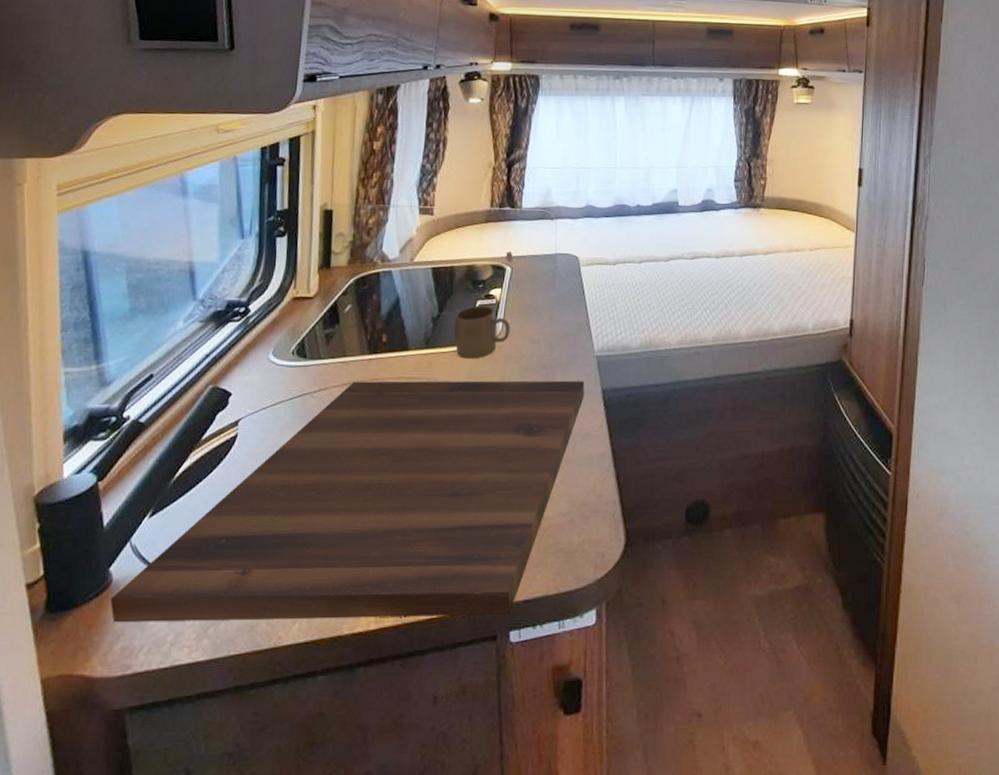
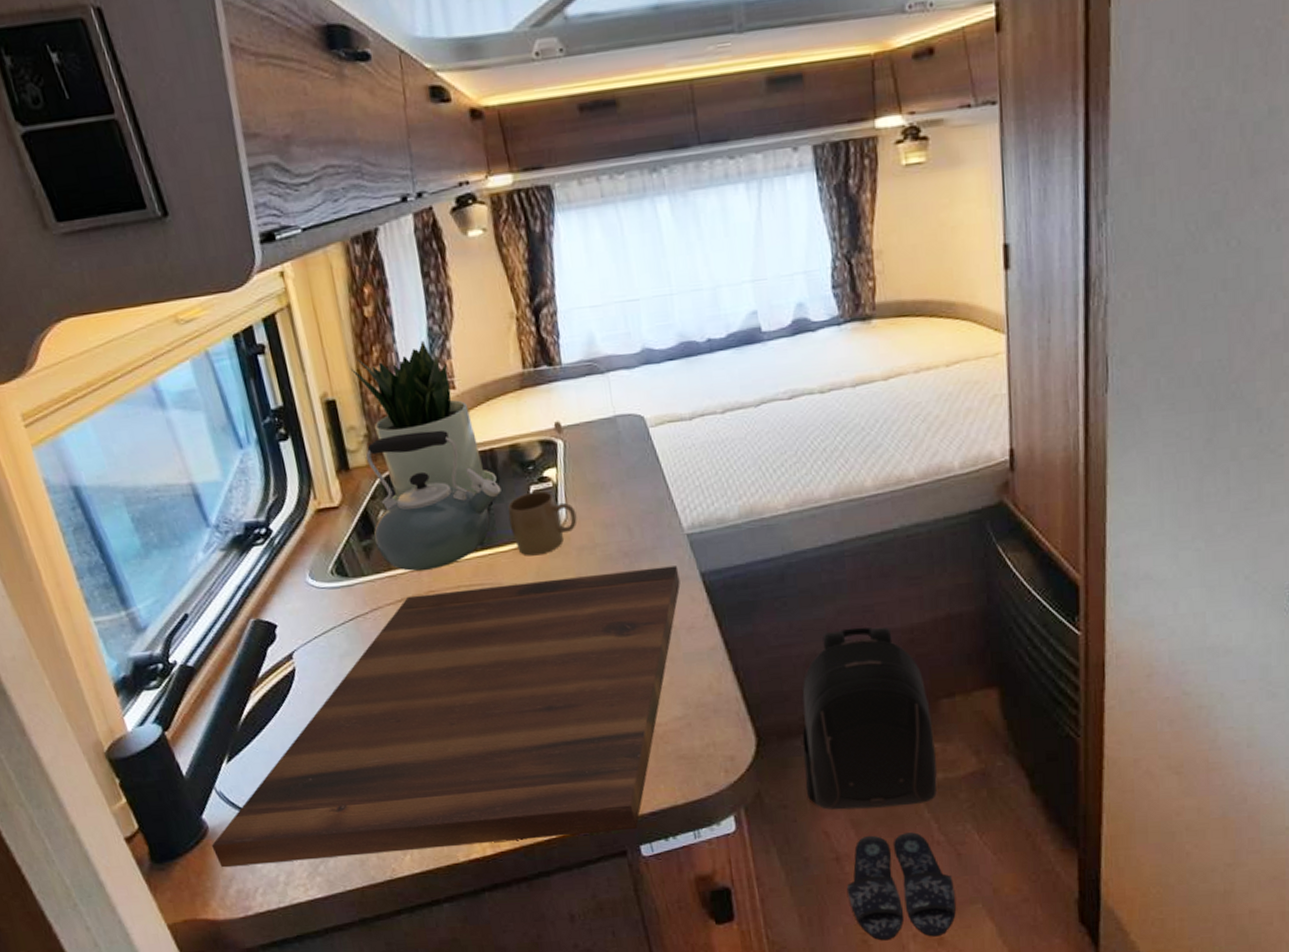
kettle: none [336,244,453,360] -> present [365,430,502,571]
planter: none [351,174,451,301] -> present [350,340,497,501]
backpack: none [660,449,770,612] -> present [802,627,937,810]
slippers: none [682,638,772,742] -> present [846,832,956,941]

